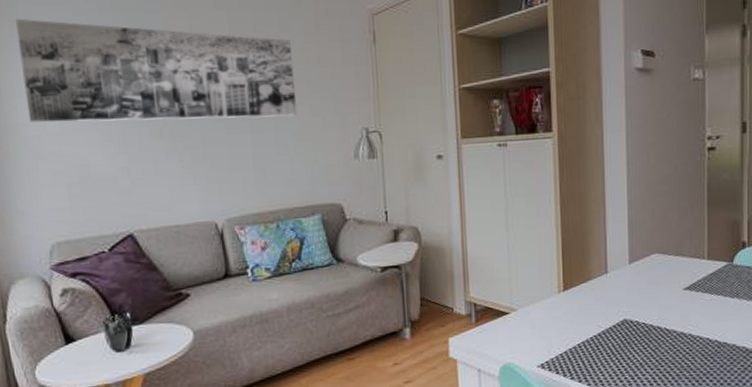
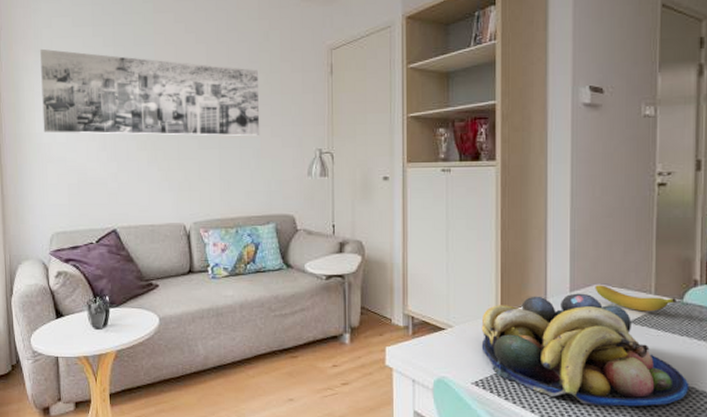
fruit bowl: none [545,263,740,375] -> present [481,293,689,407]
banana: none [652,254,727,278] -> present [595,285,676,312]

